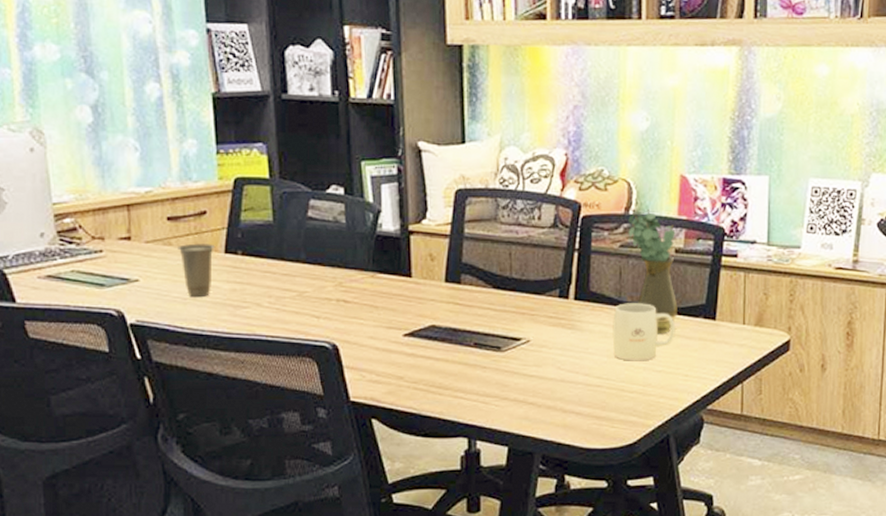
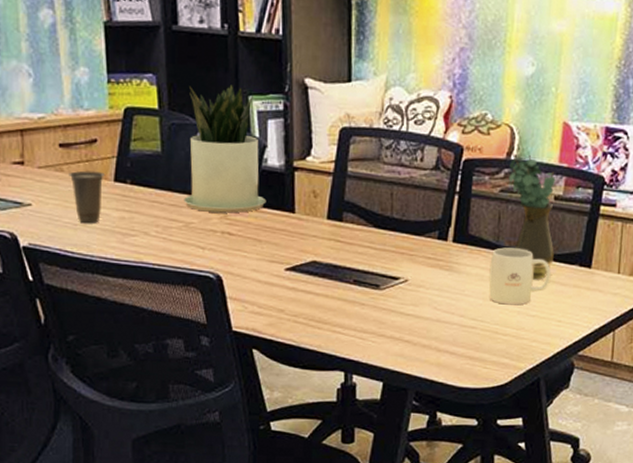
planter: none [297,151,382,280] -> present [184,85,267,213]

